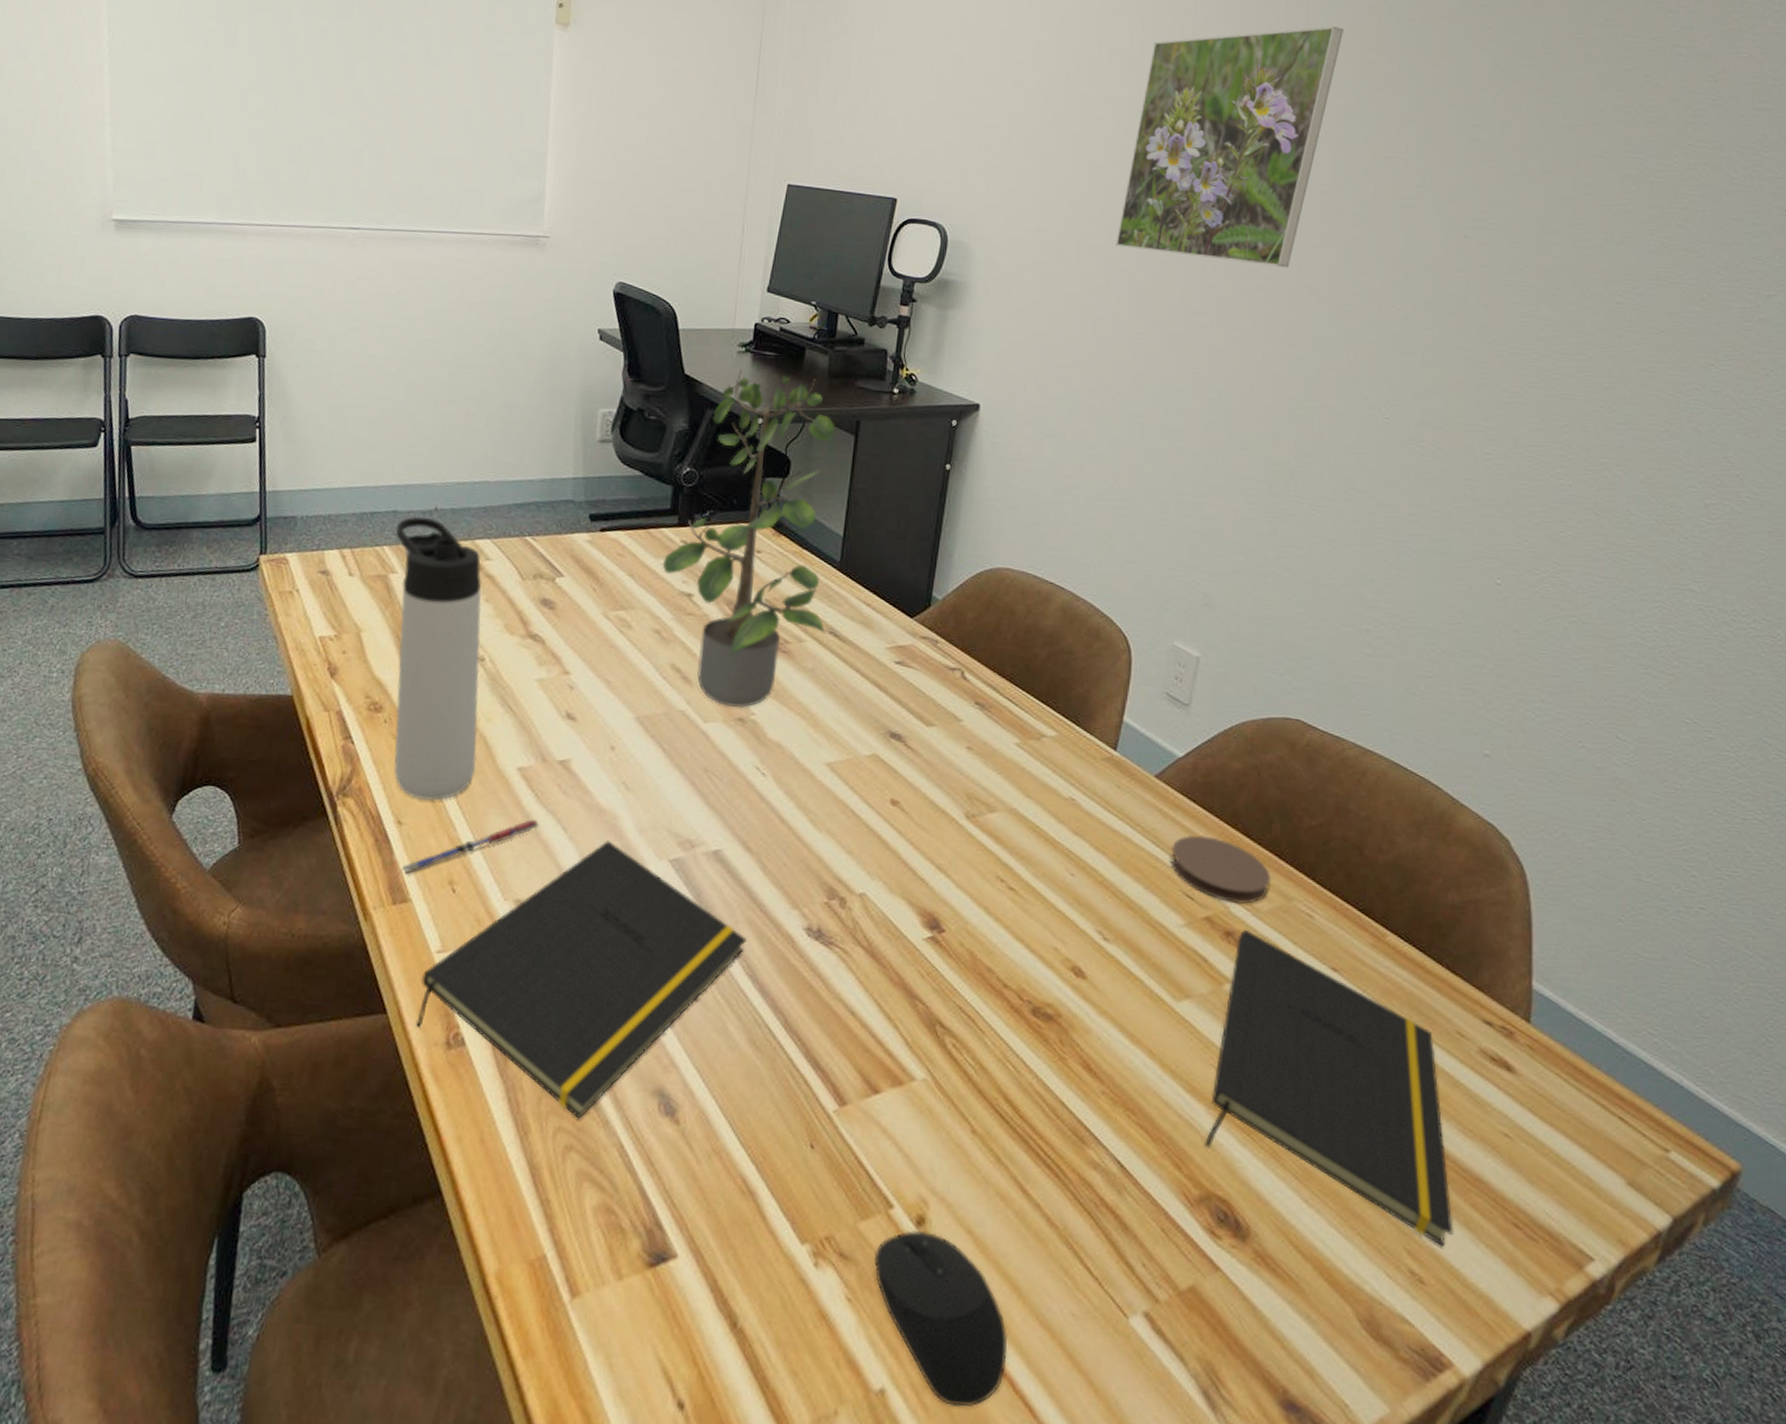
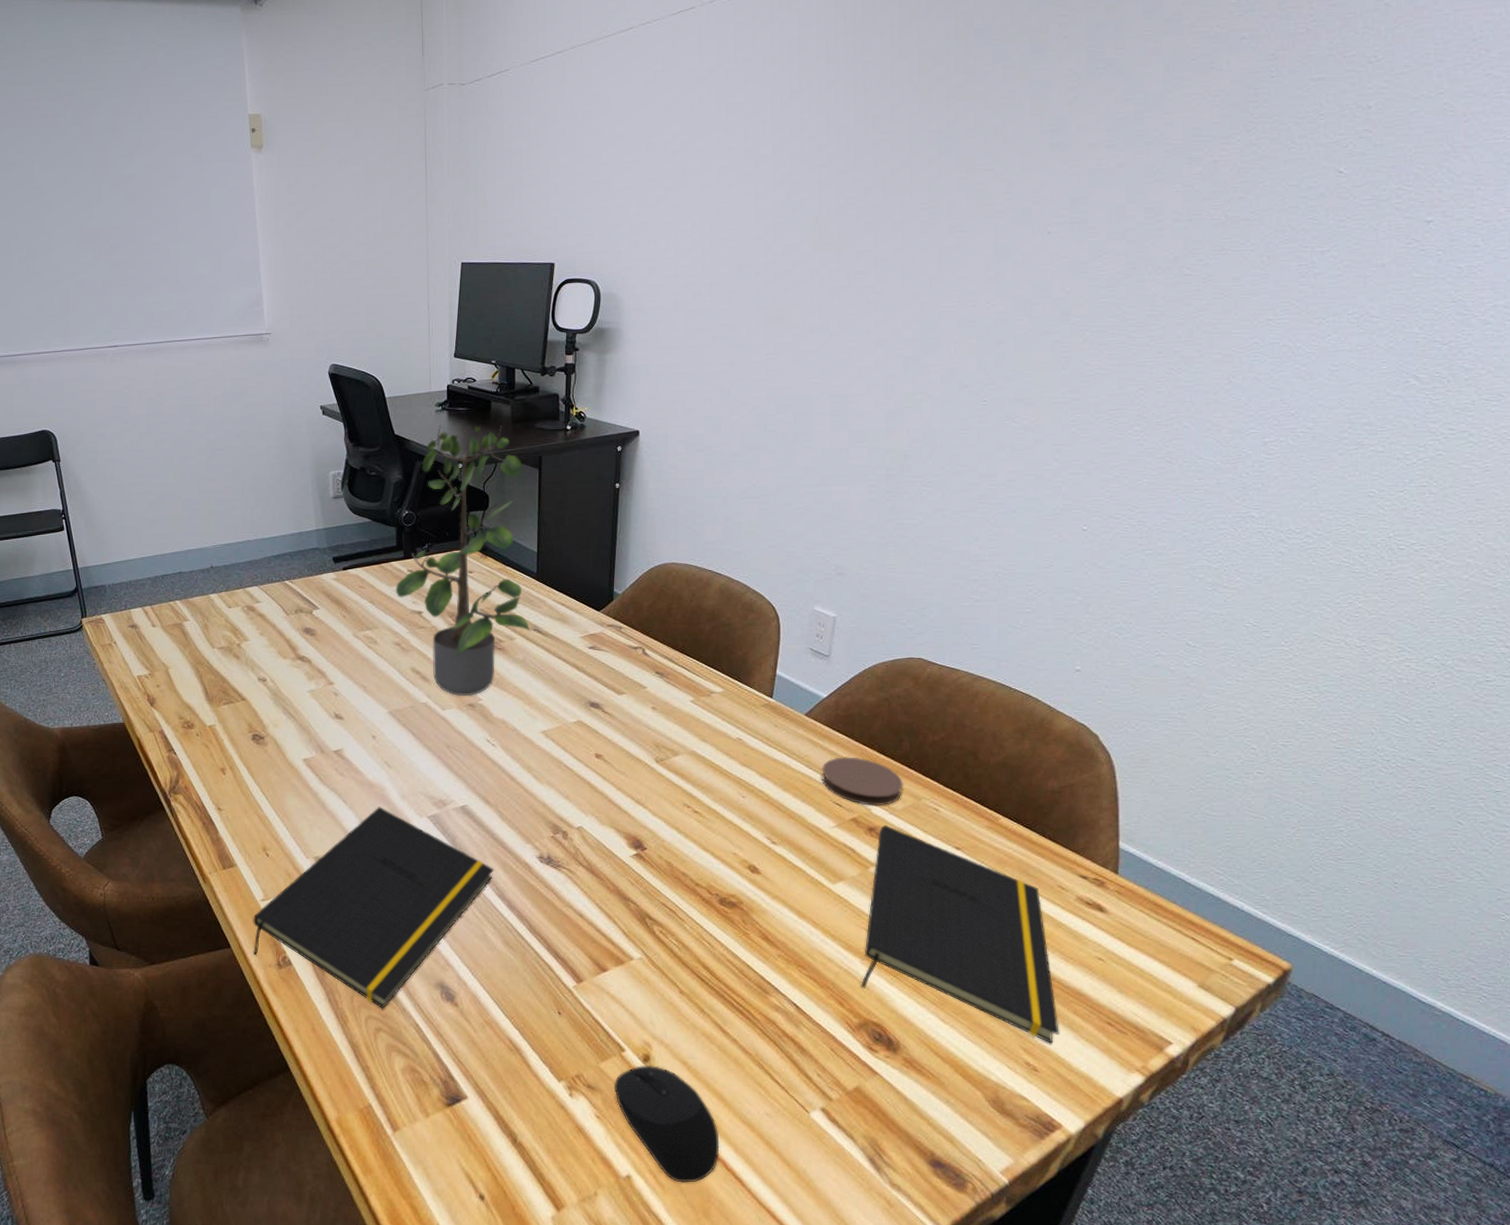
thermos bottle: present [394,516,483,801] -> none [184,574,272,791]
pen: present [402,819,540,874] -> none [226,796,325,846]
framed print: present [1115,26,1343,267] -> none [743,55,933,281]

